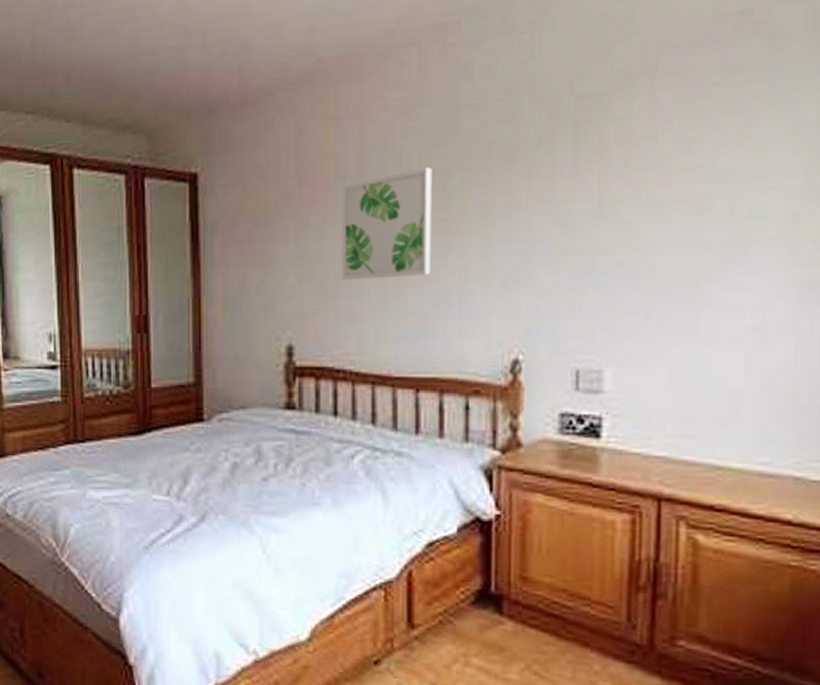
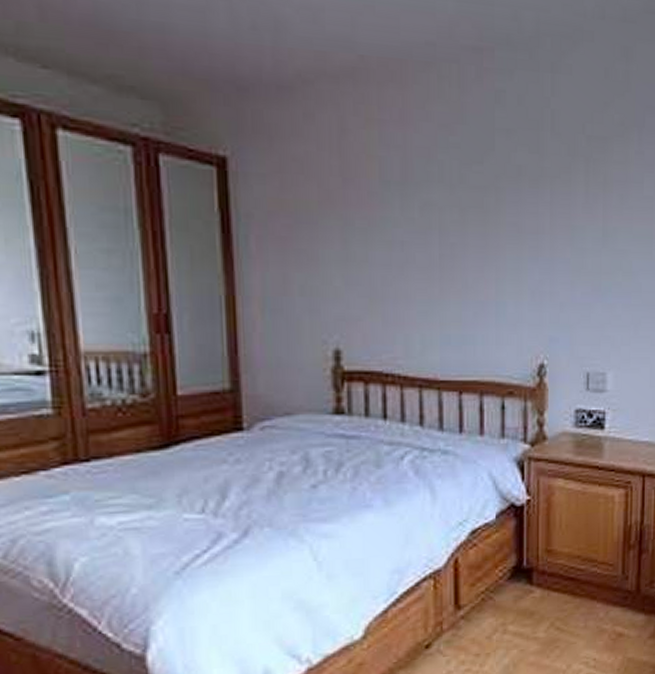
wall art: present [341,167,432,280] -> none [386,183,471,287]

